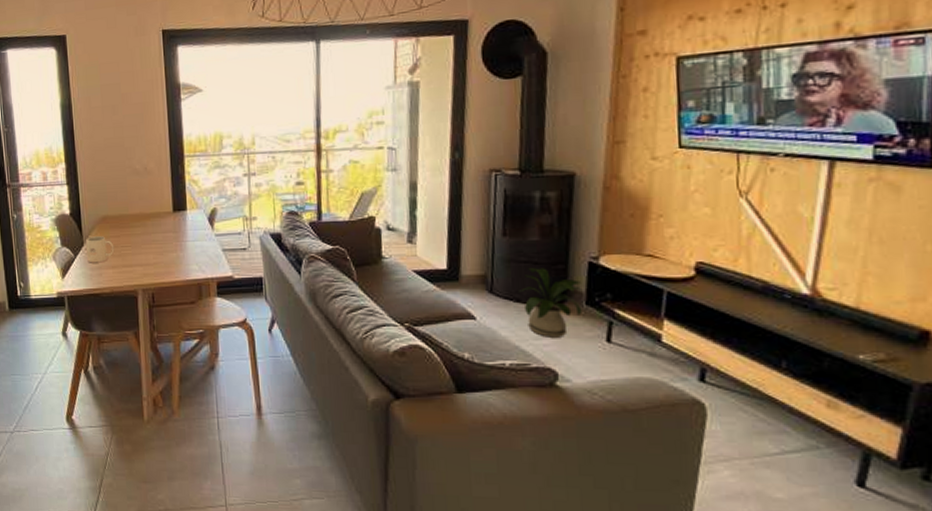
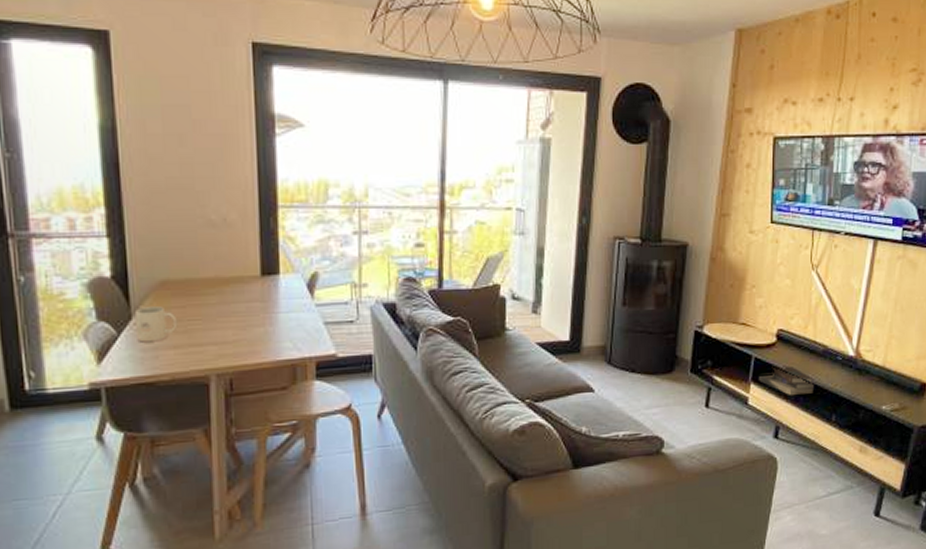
house plant: present [519,268,583,337] -> none [634,337,688,406]
books: none [675,301,754,336] -> present [759,365,815,396]

